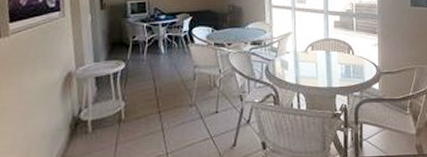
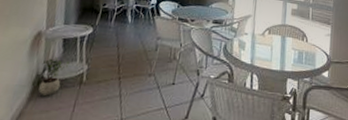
potted plant: none [77,96,106,139] -> present [38,56,70,97]

